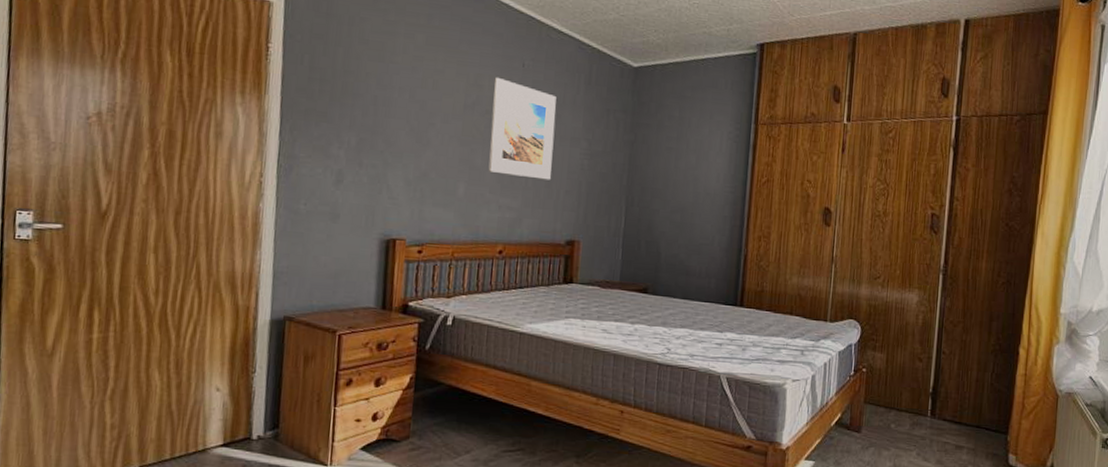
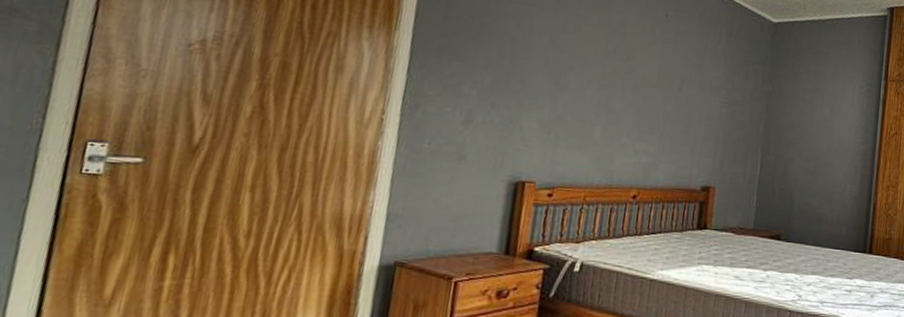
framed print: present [488,77,557,180] -> none [626,25,698,127]

